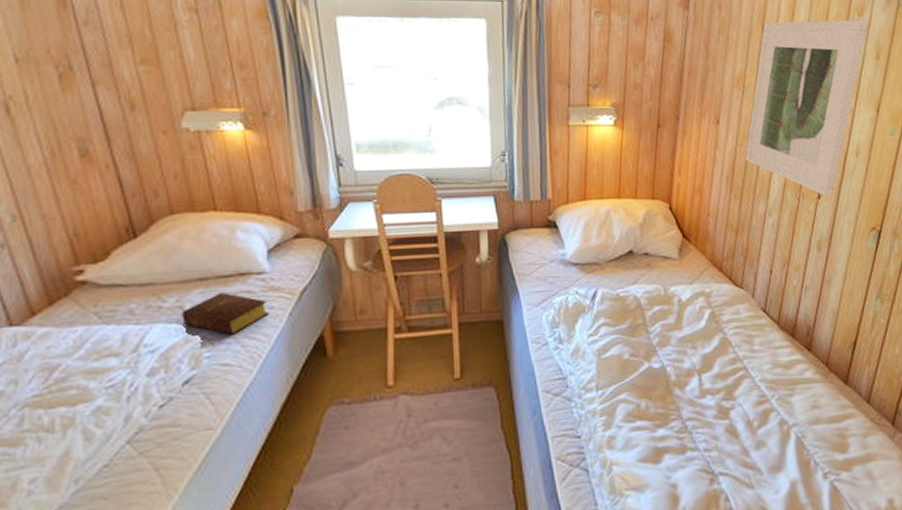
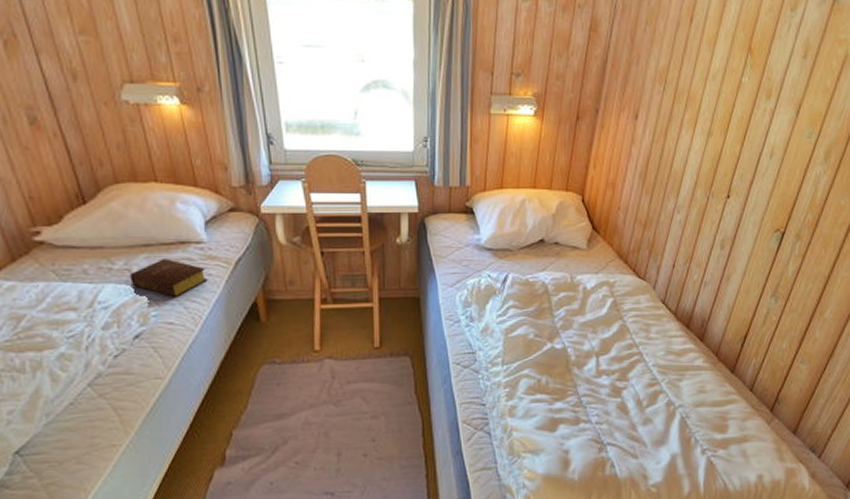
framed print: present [745,20,869,196] -> none [660,14,800,196]

